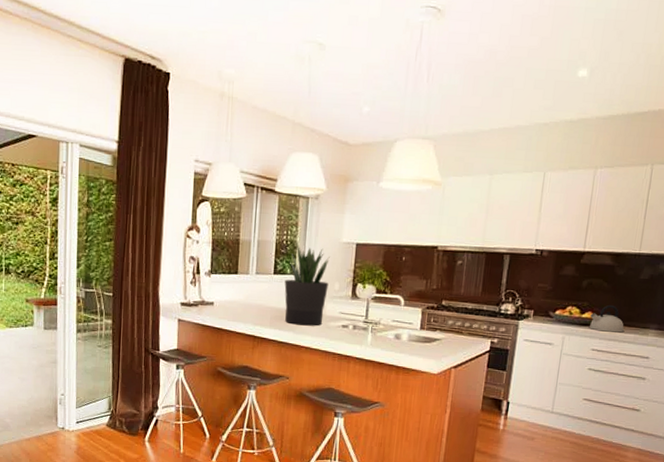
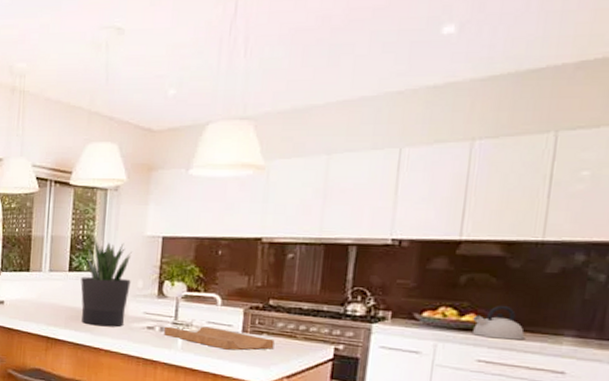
cutting board: none [356,324,446,345] -> present [164,326,275,350]

